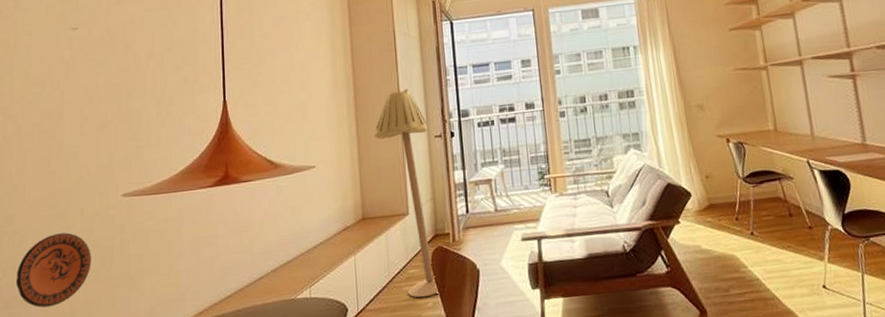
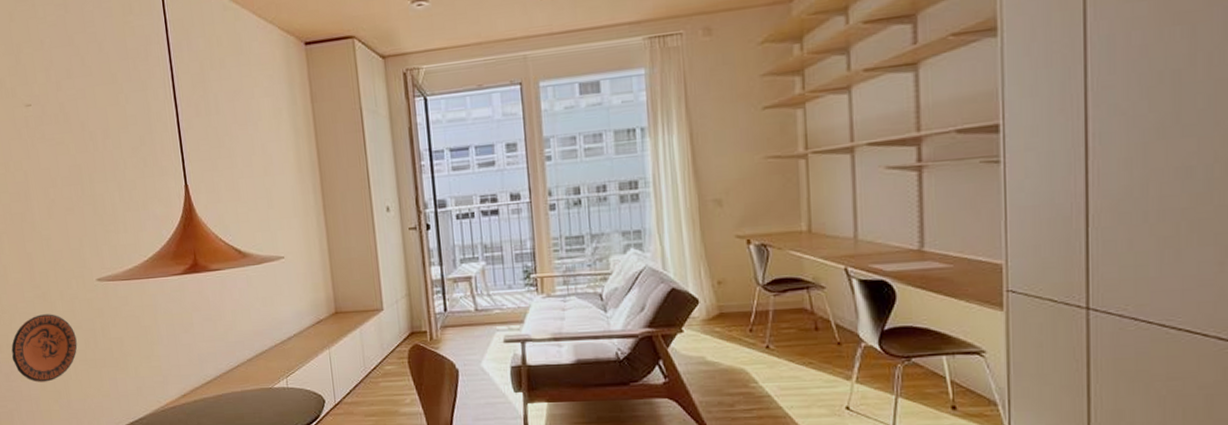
floor lamp: present [375,89,440,298] -> none [344,175,417,394]

